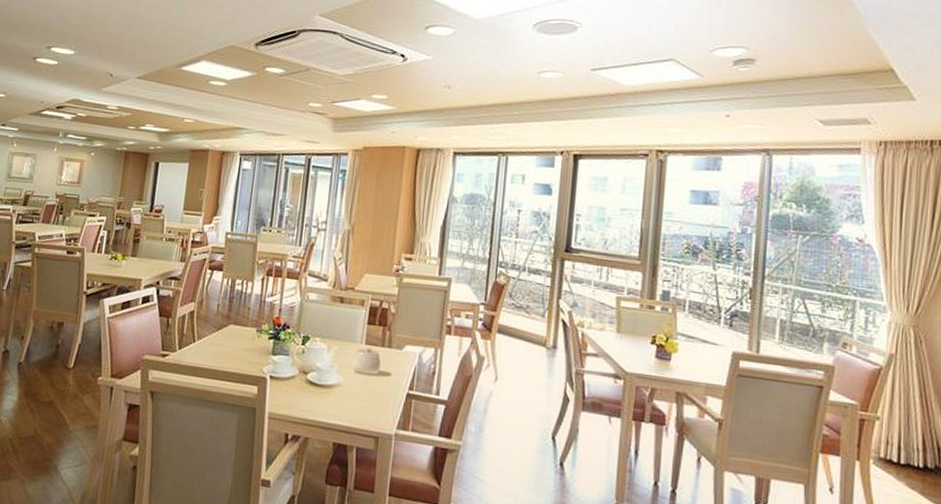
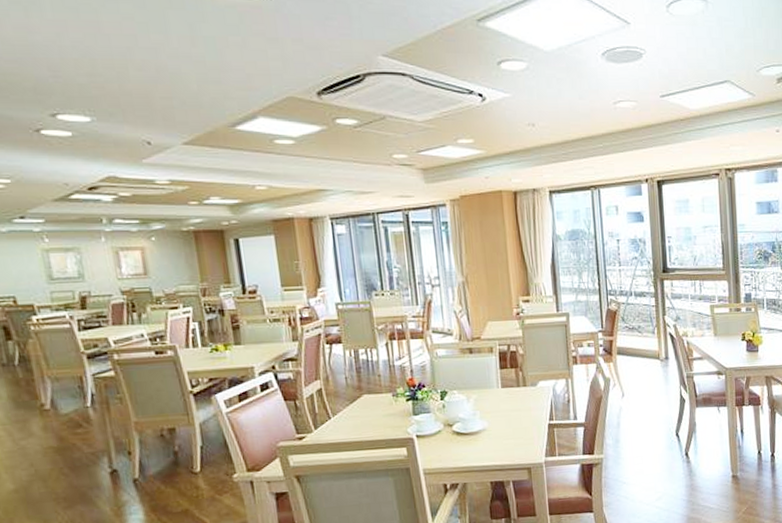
sugar bowl: present [352,346,381,375] -> none [493,389,521,415]

